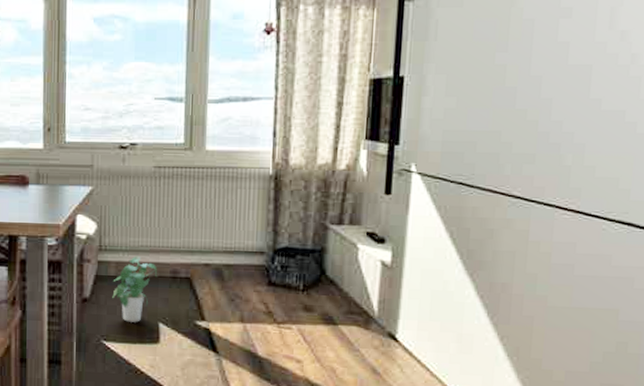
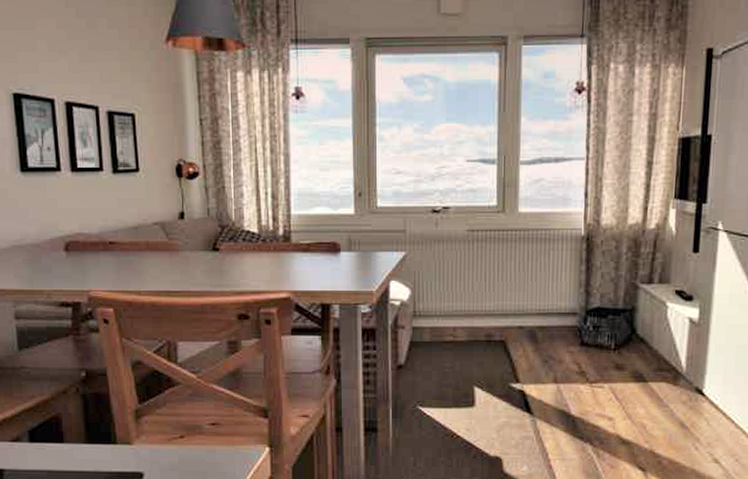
potted plant: present [112,256,158,322] -> none [427,320,472,387]

